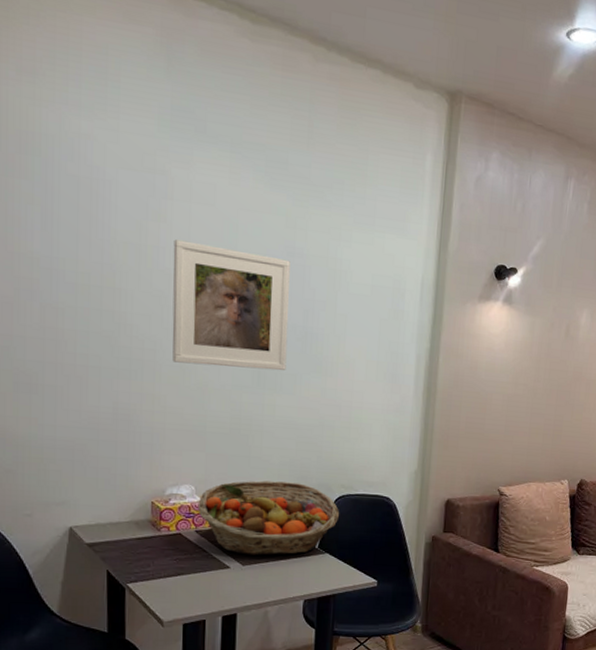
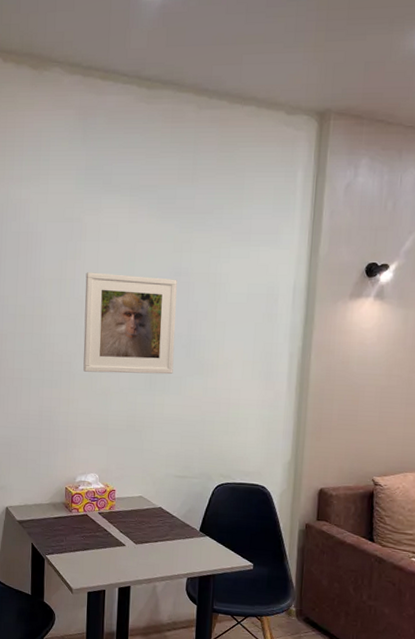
fruit basket: present [197,480,339,556] -> none [100,470,218,536]

